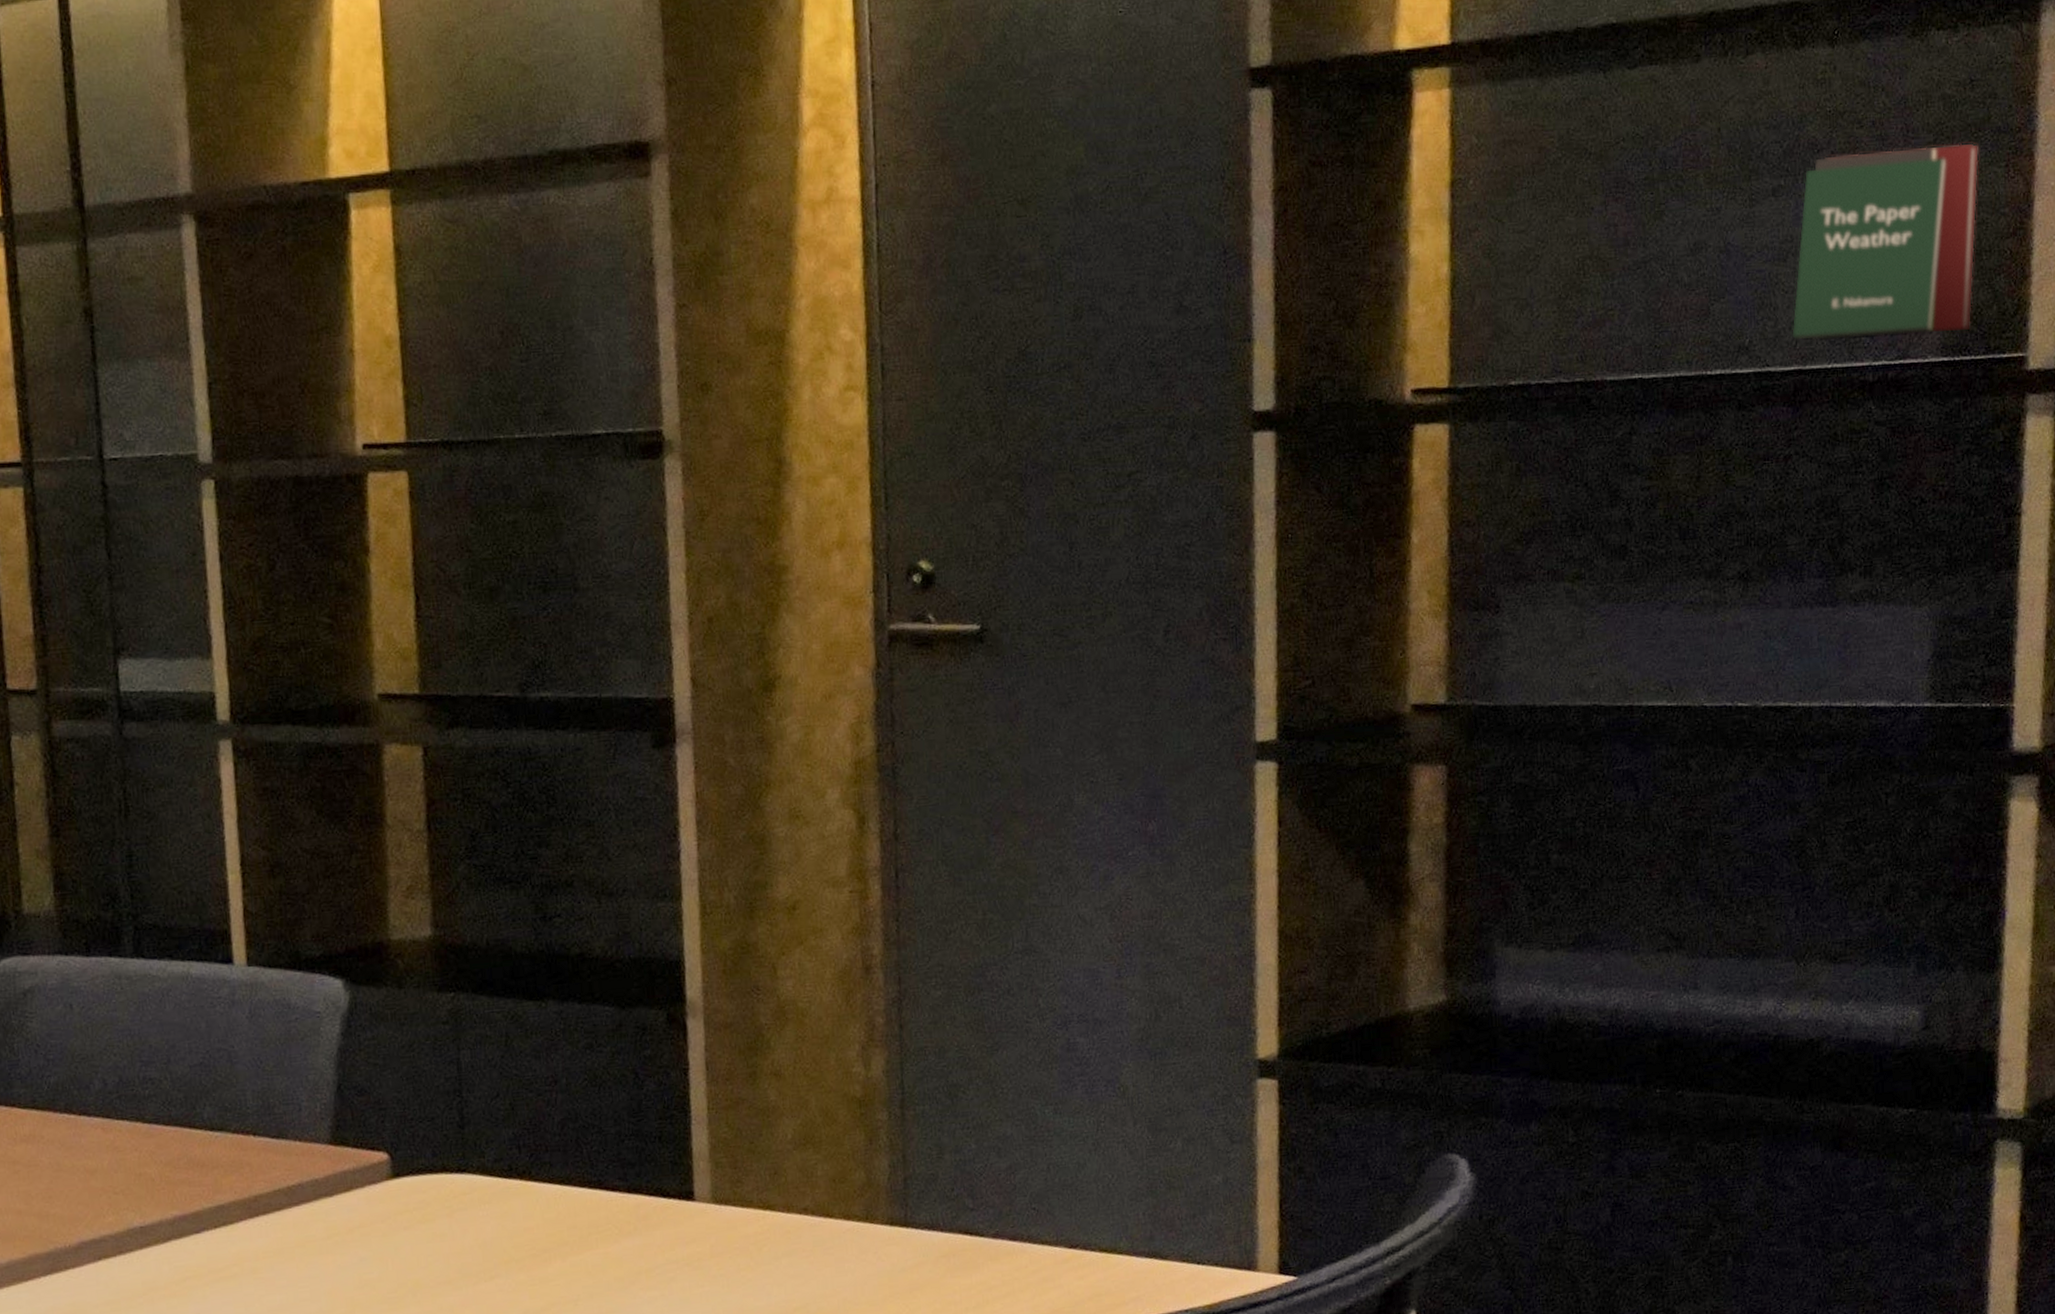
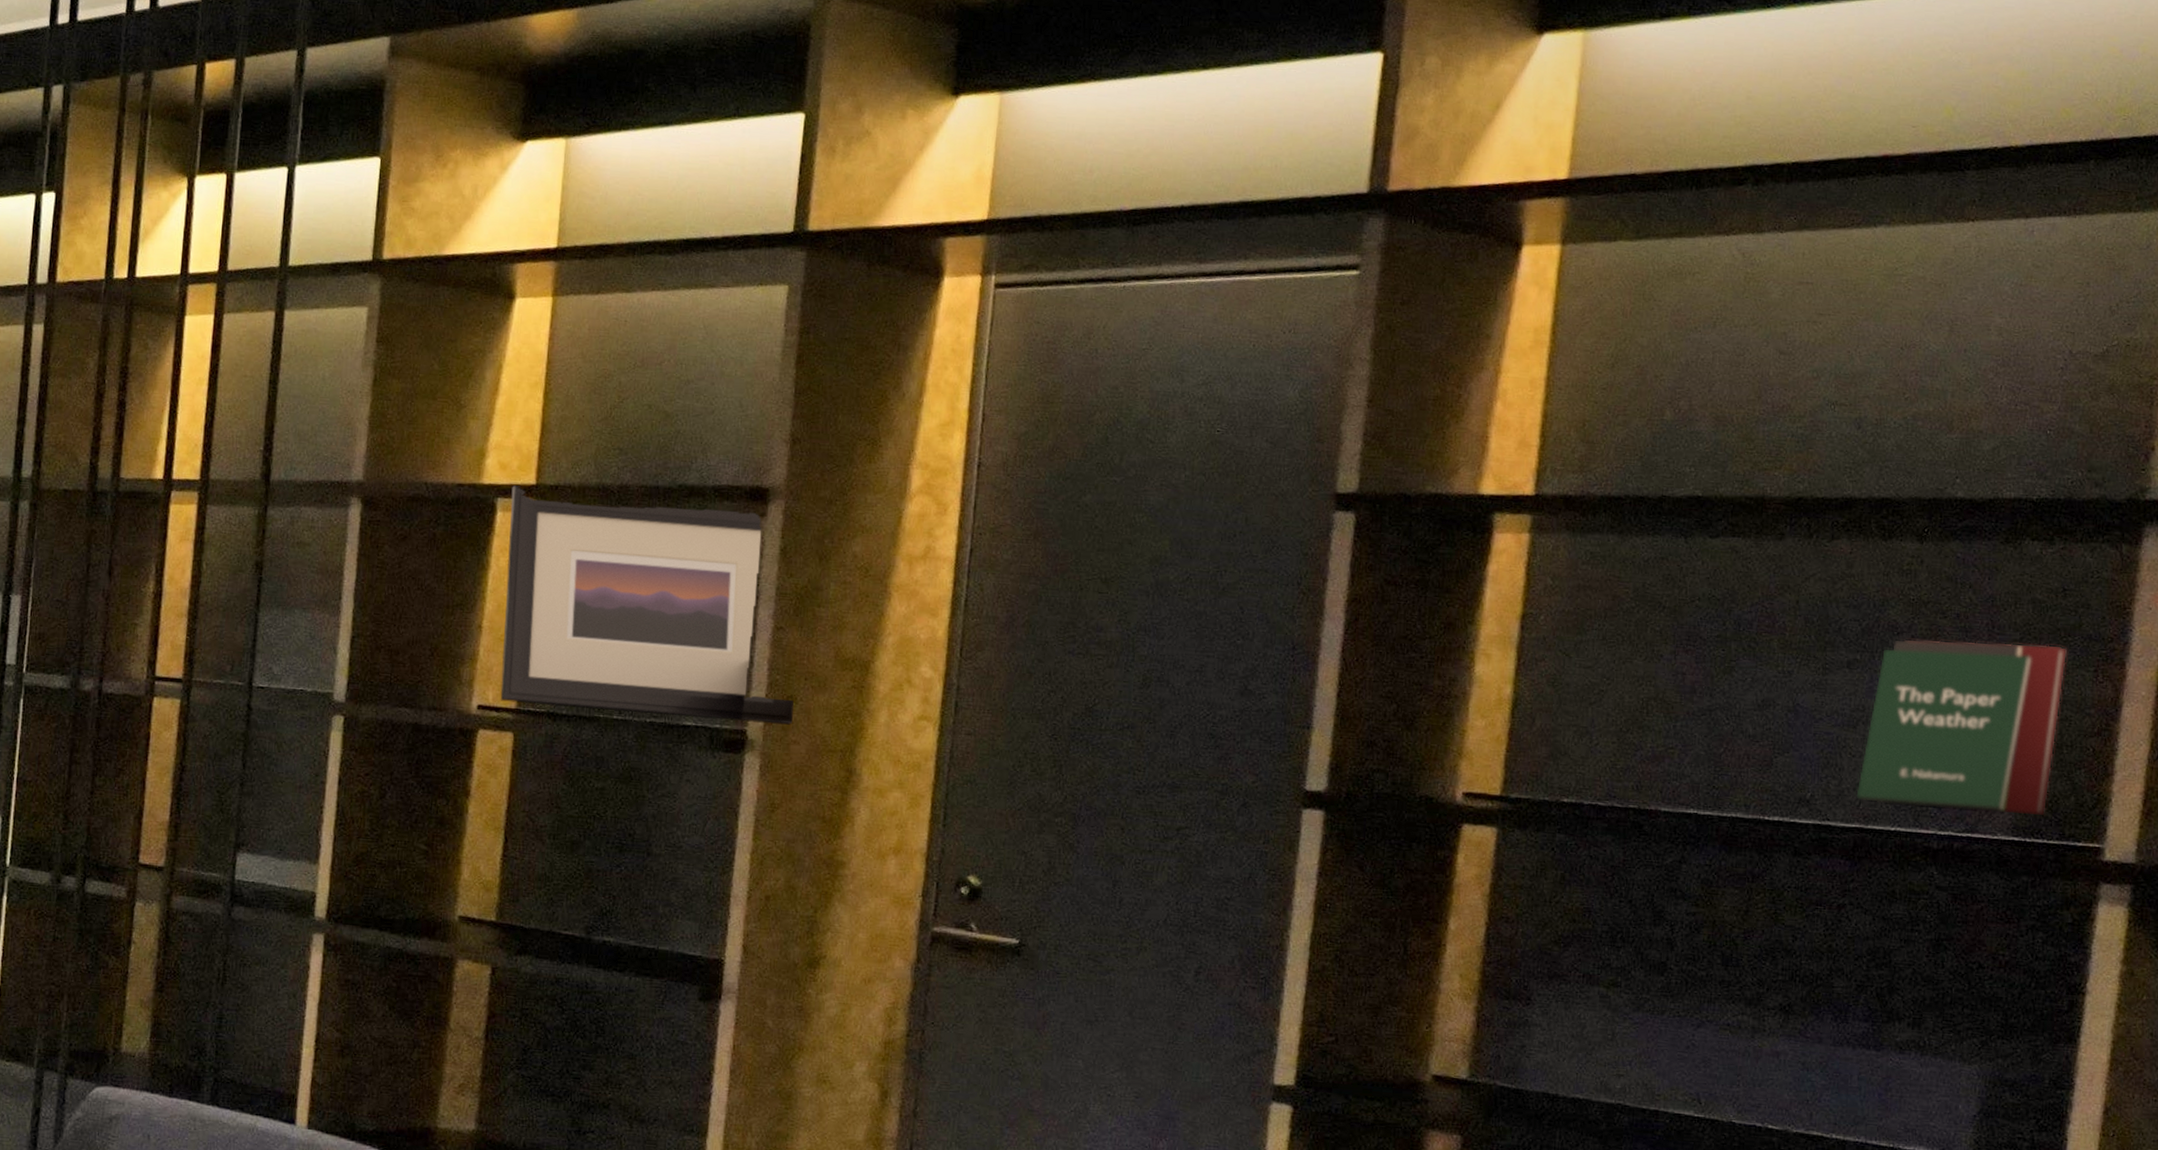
picture frame: none [363,172,710,436] -> present [500,484,794,725]

